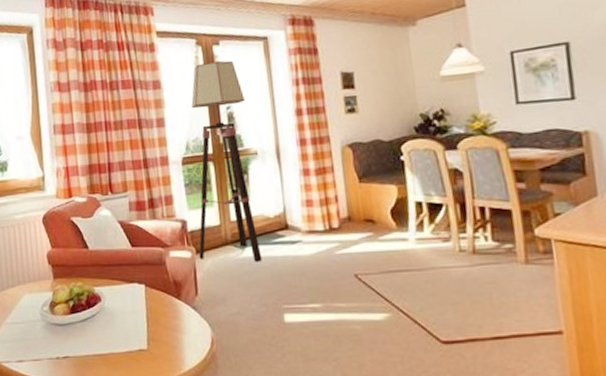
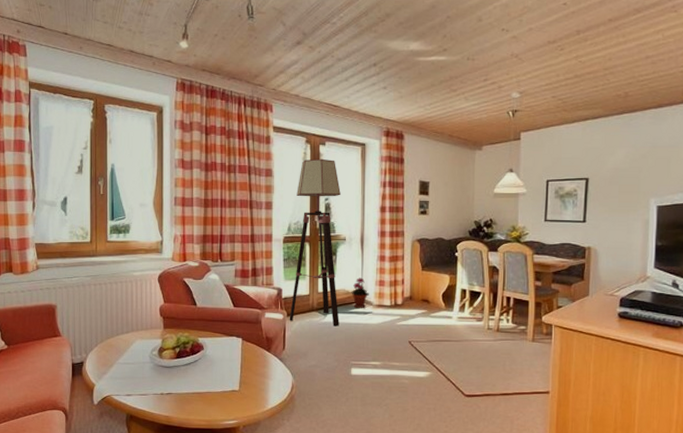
potted plant: none [272,198,295,238] -> present [351,277,369,309]

